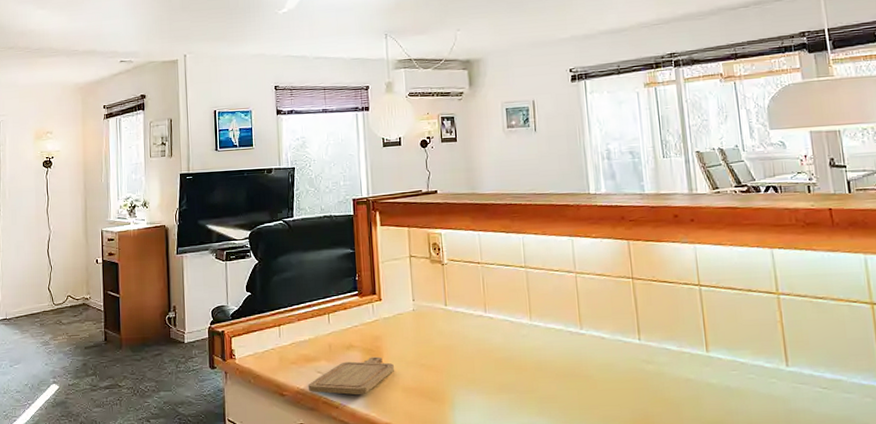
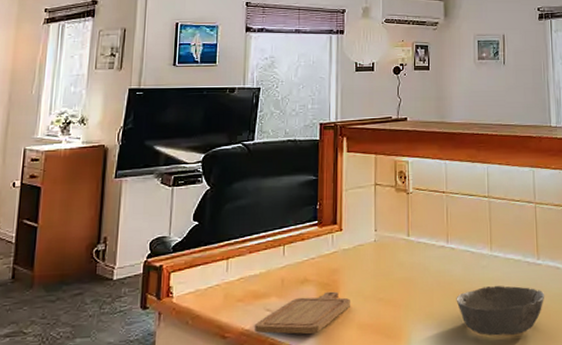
bowl: none [497,355,590,403] -> present [456,286,545,336]

